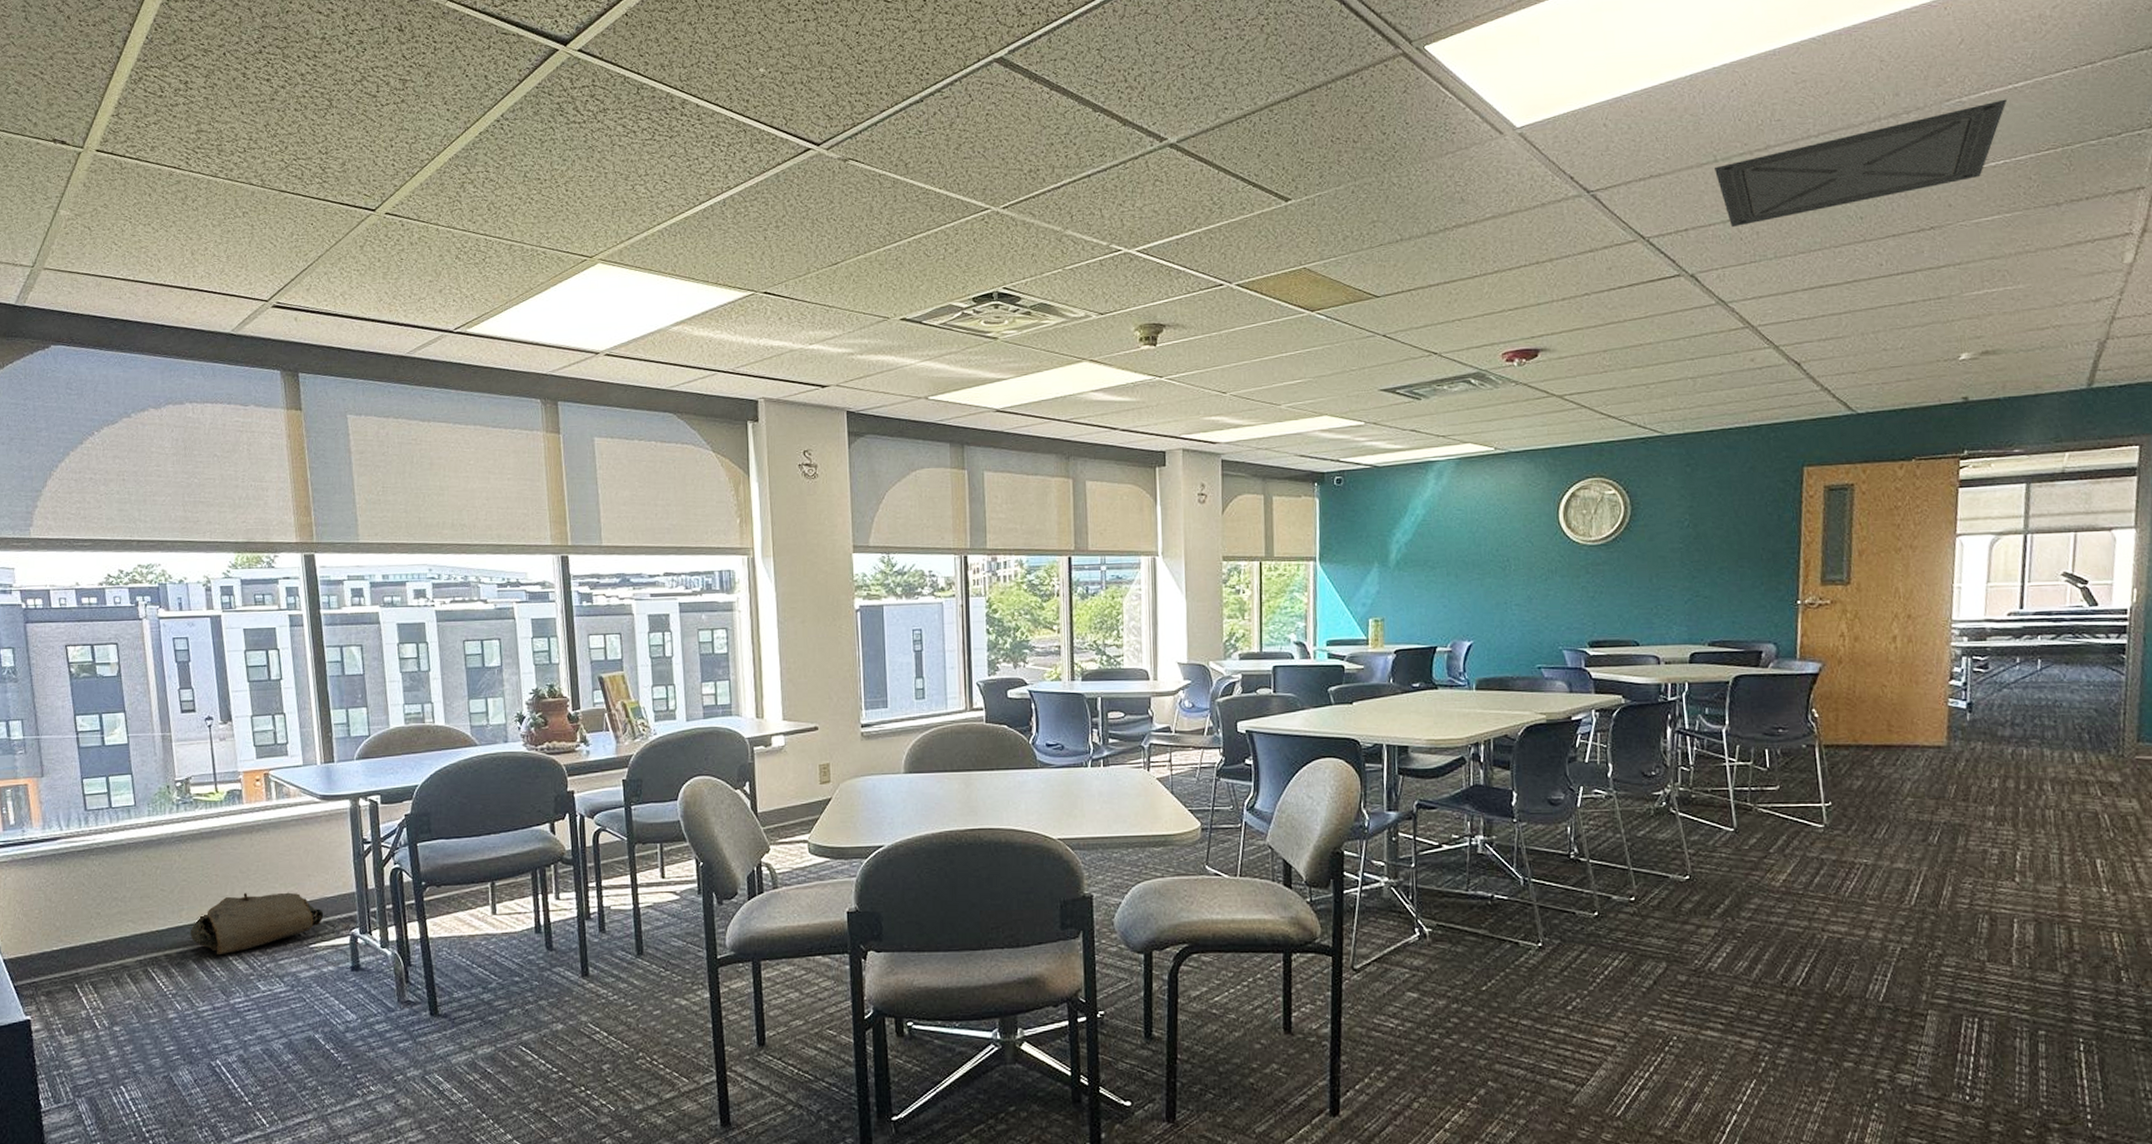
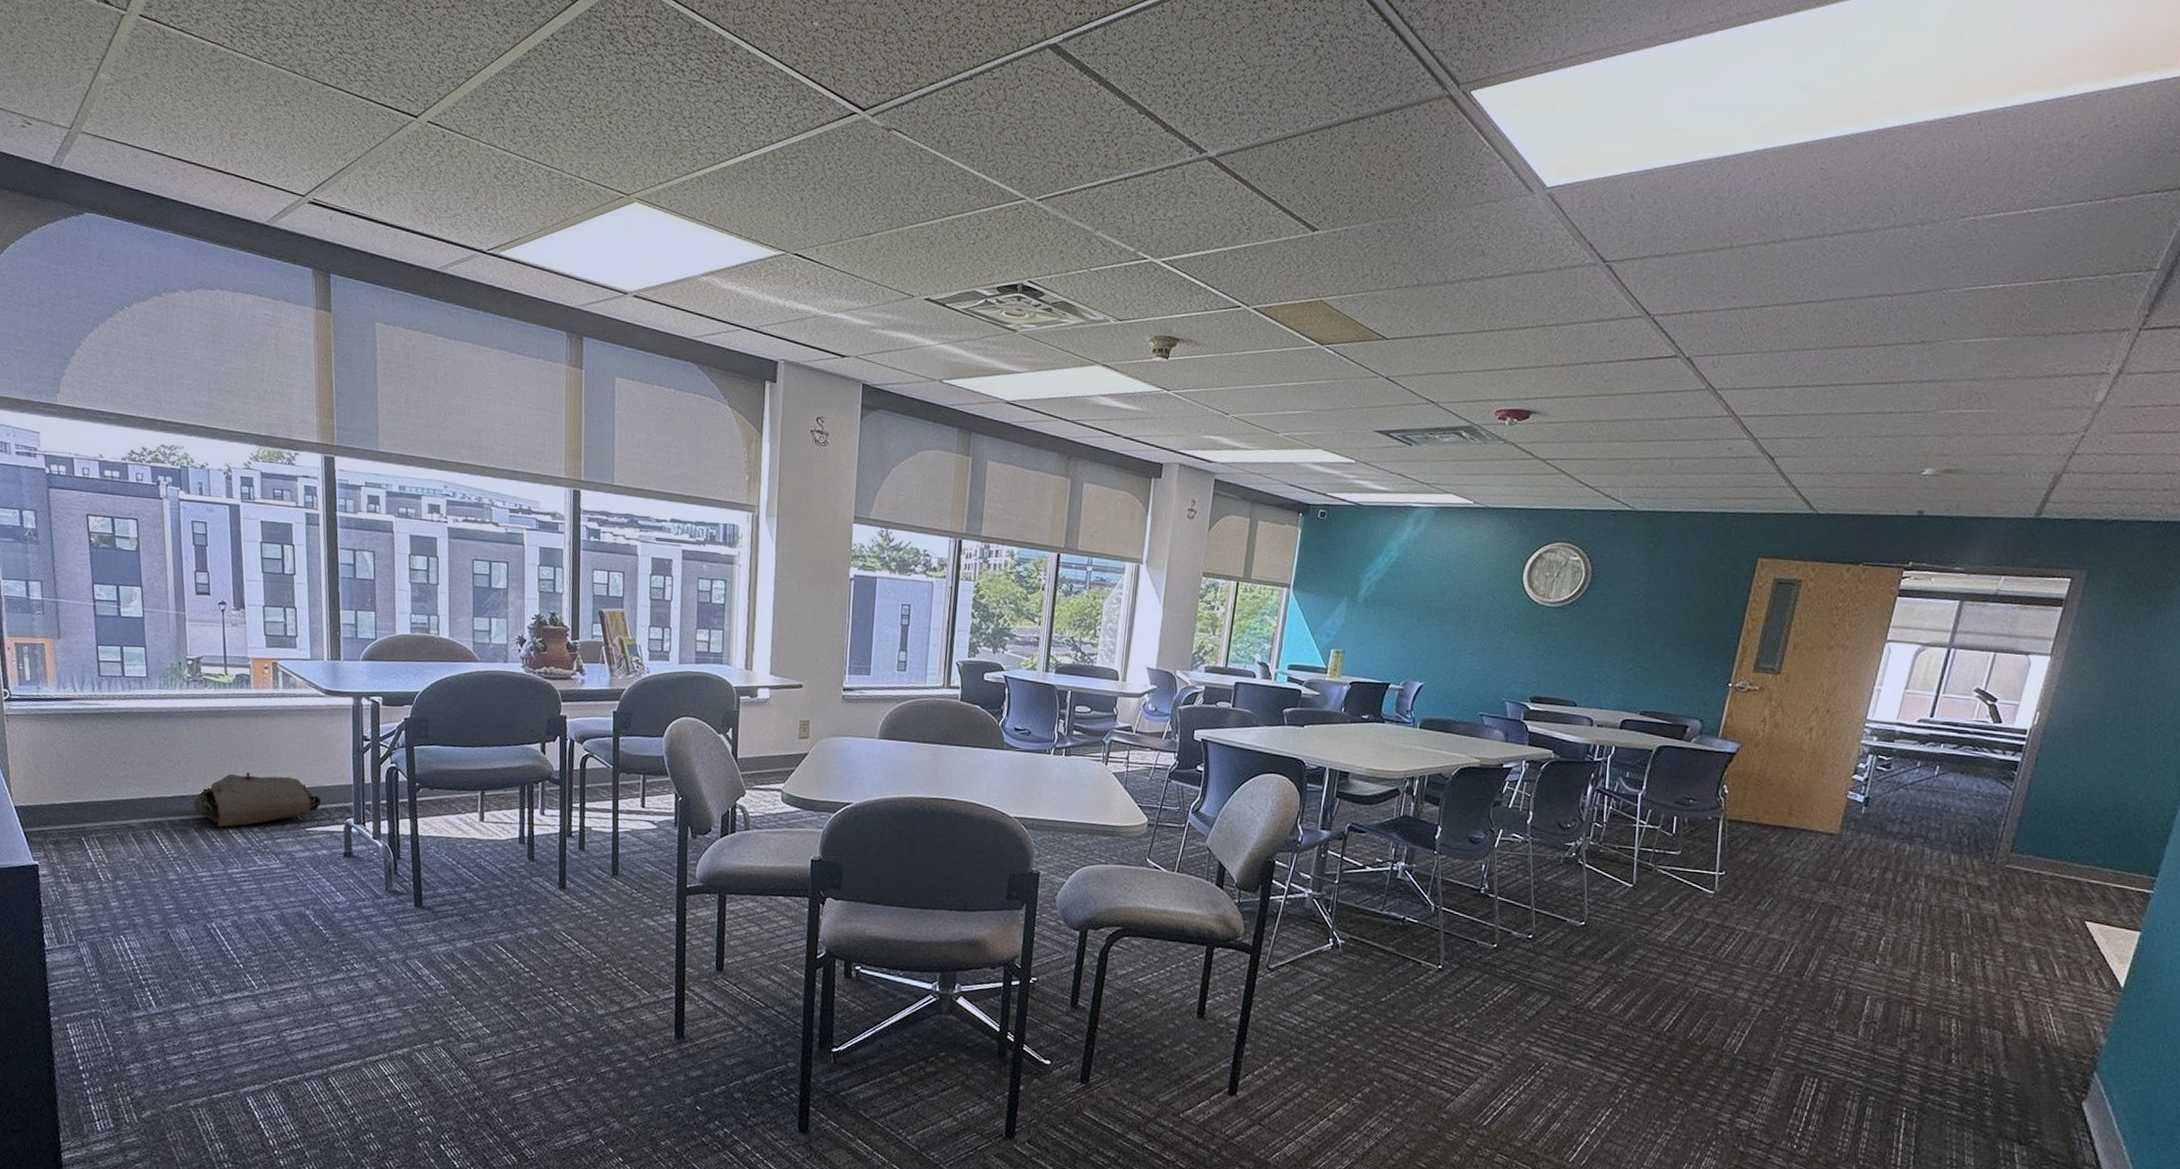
ceiling vent: present [1715,99,2008,228] -> none [1728,223,2020,316]

